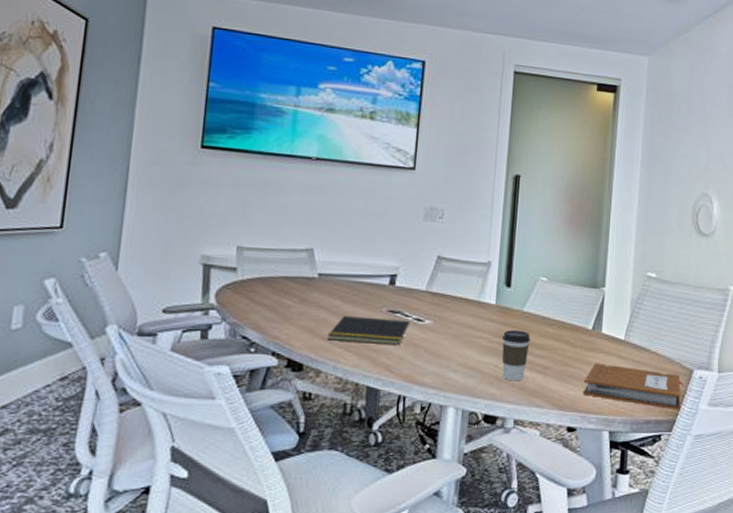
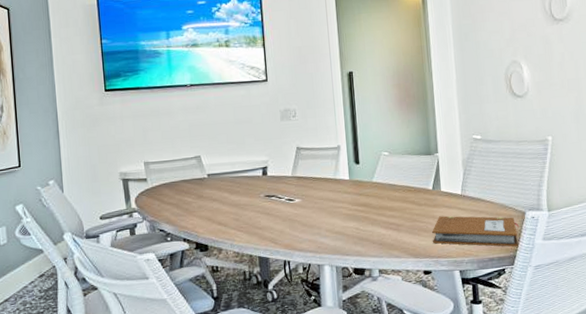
notepad: present [328,316,410,346] -> none [222,201,284,225]
coffee cup: present [501,330,531,382] -> none [358,198,383,239]

